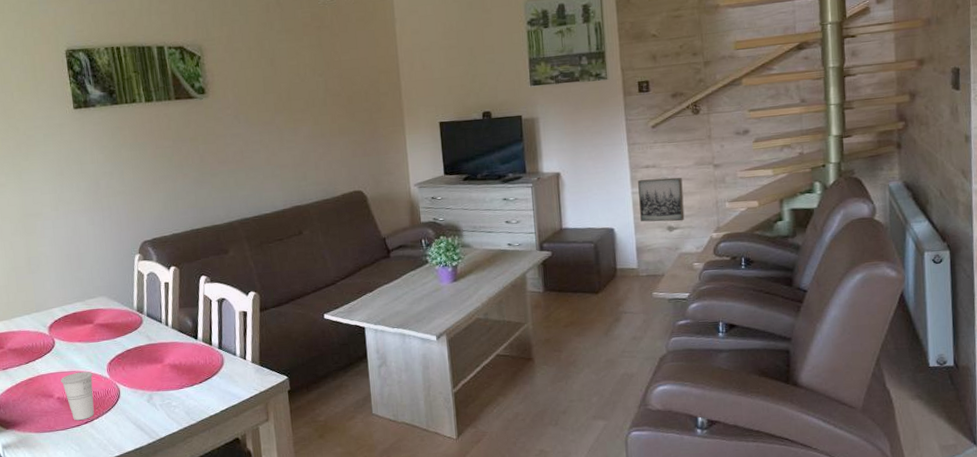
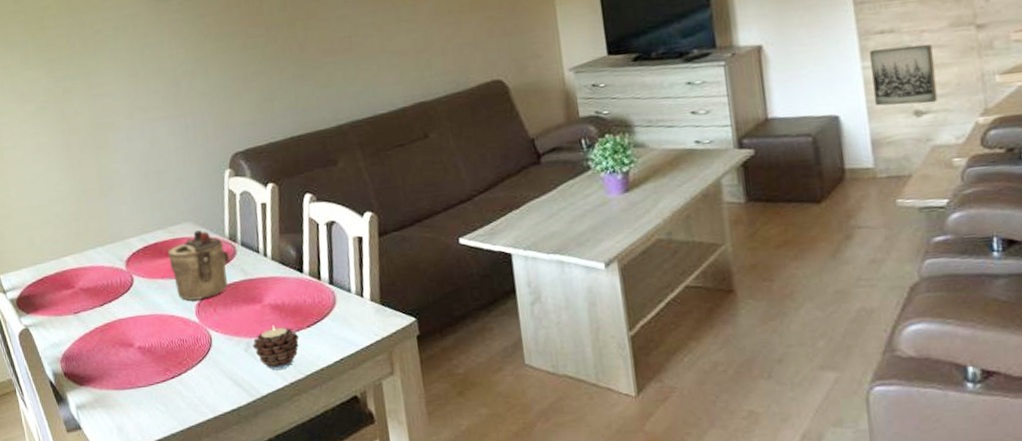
cup: present [60,371,95,421] -> none [141,314,182,375]
teapot: none [85,303,137,360] -> present [168,230,230,301]
candle: none [154,381,193,418] -> present [253,325,300,371]

